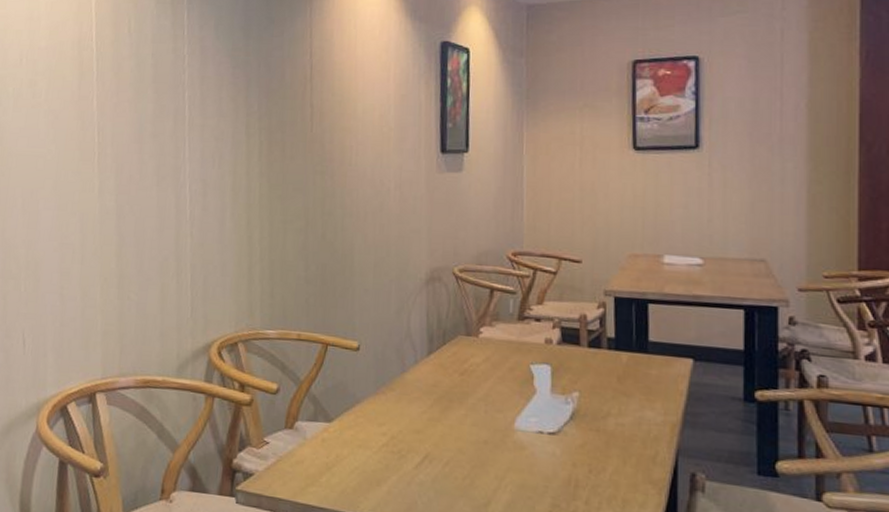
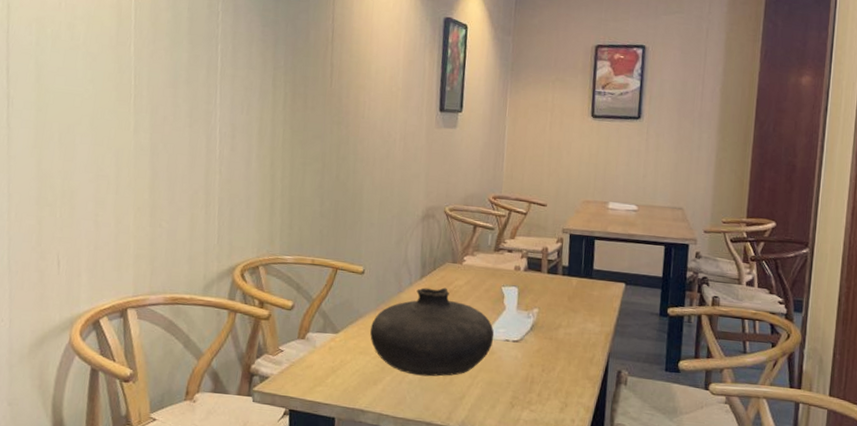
vase: none [370,366,524,477] -> present [370,287,495,377]

